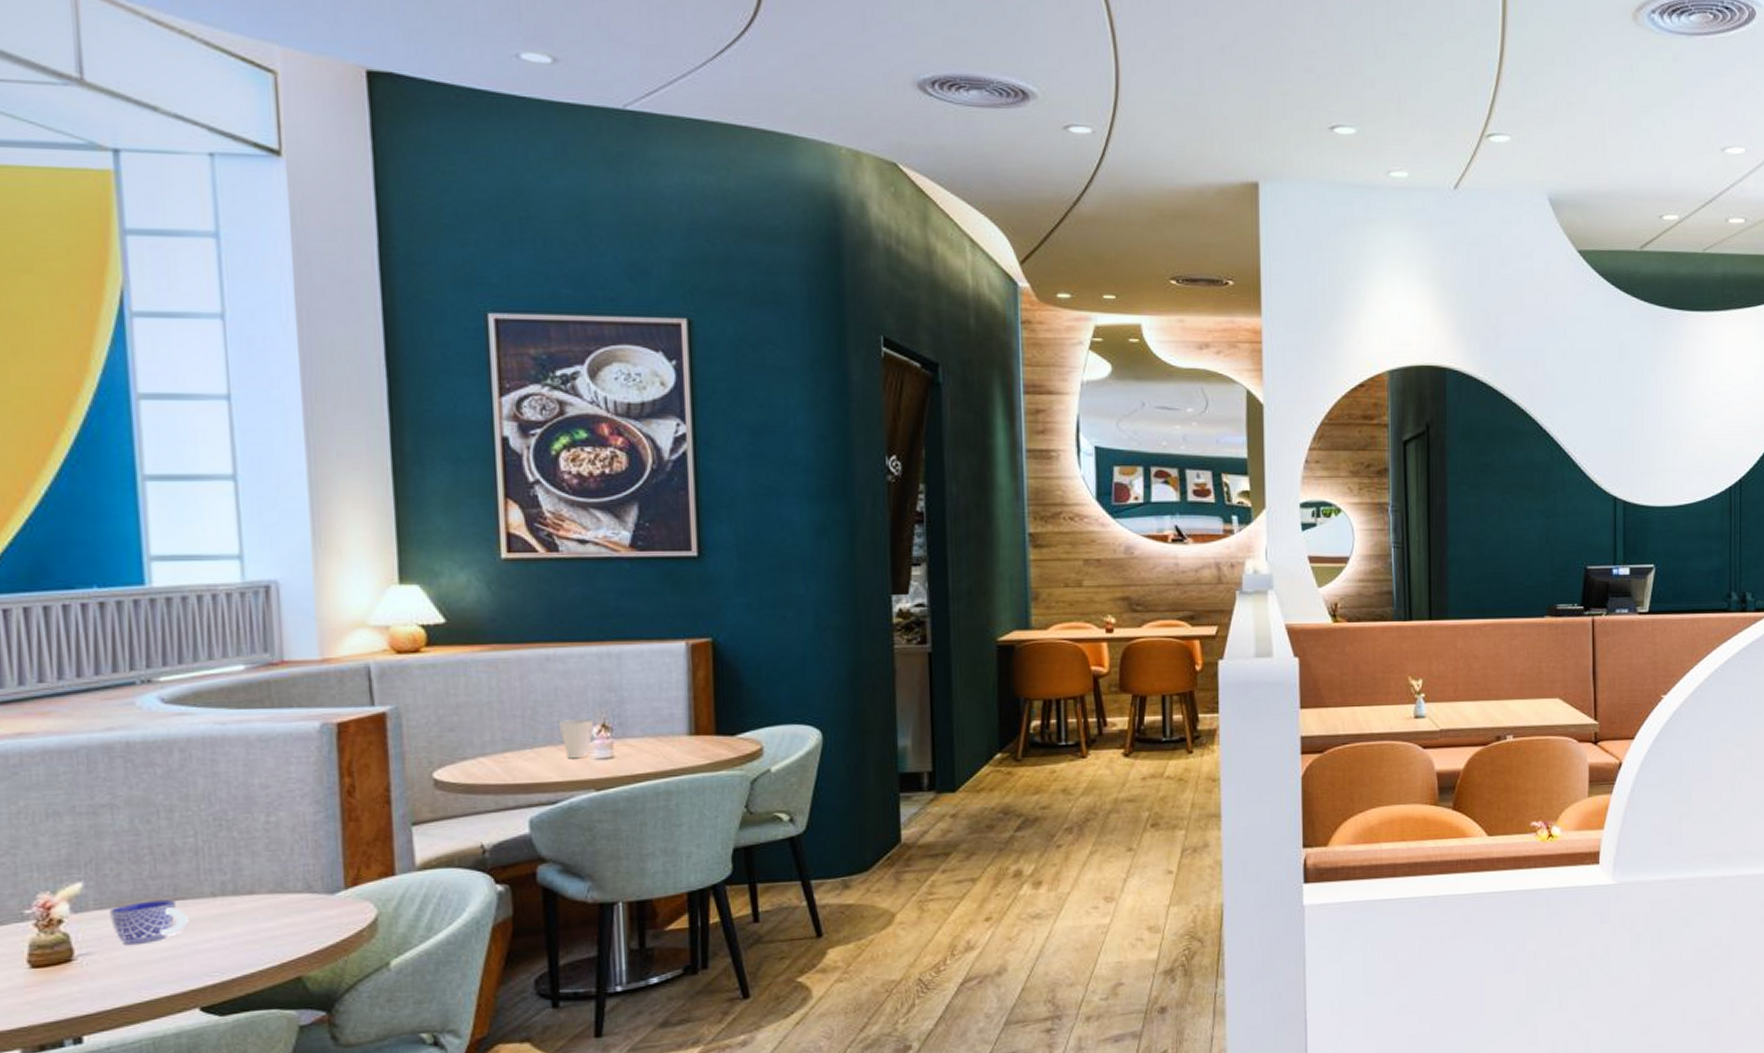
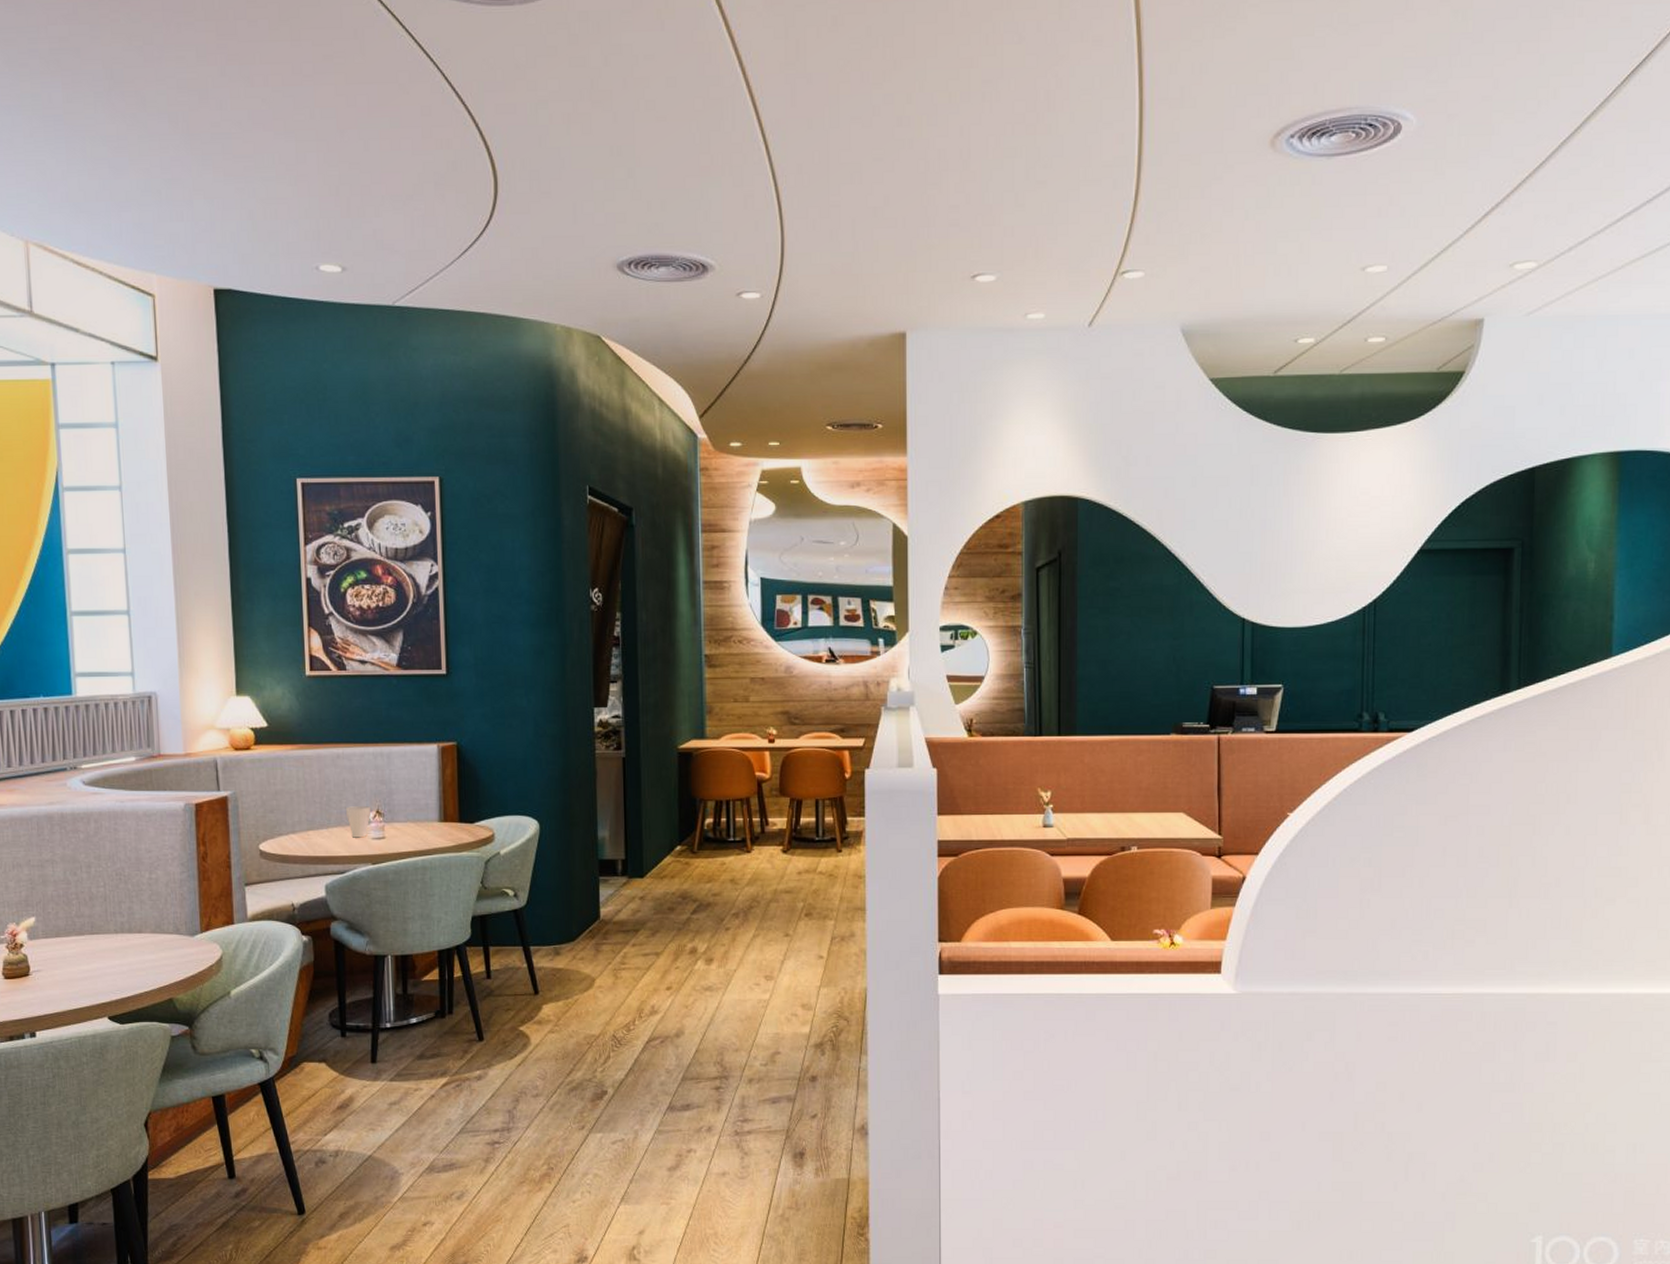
cup: present [110,899,188,946] -> none [52,934,100,967]

